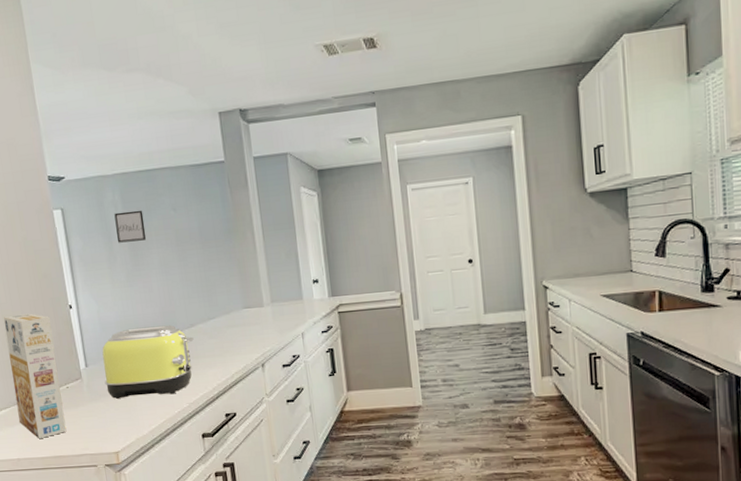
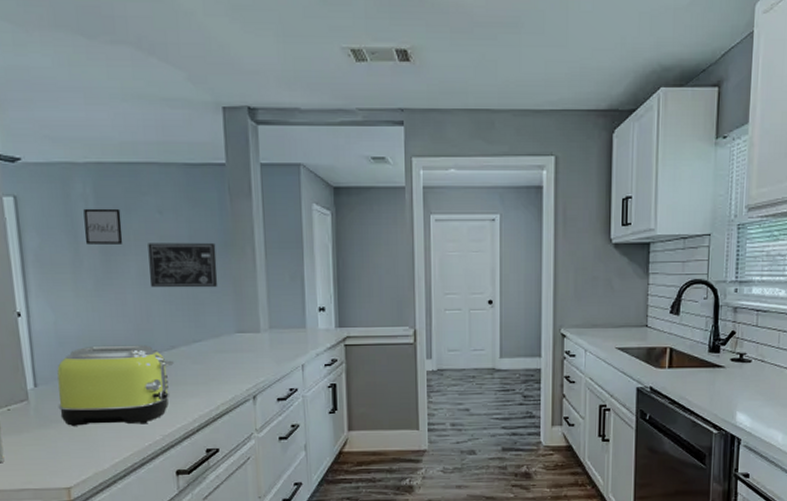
wall art: none [166,231,226,274] -> present [148,242,218,288]

